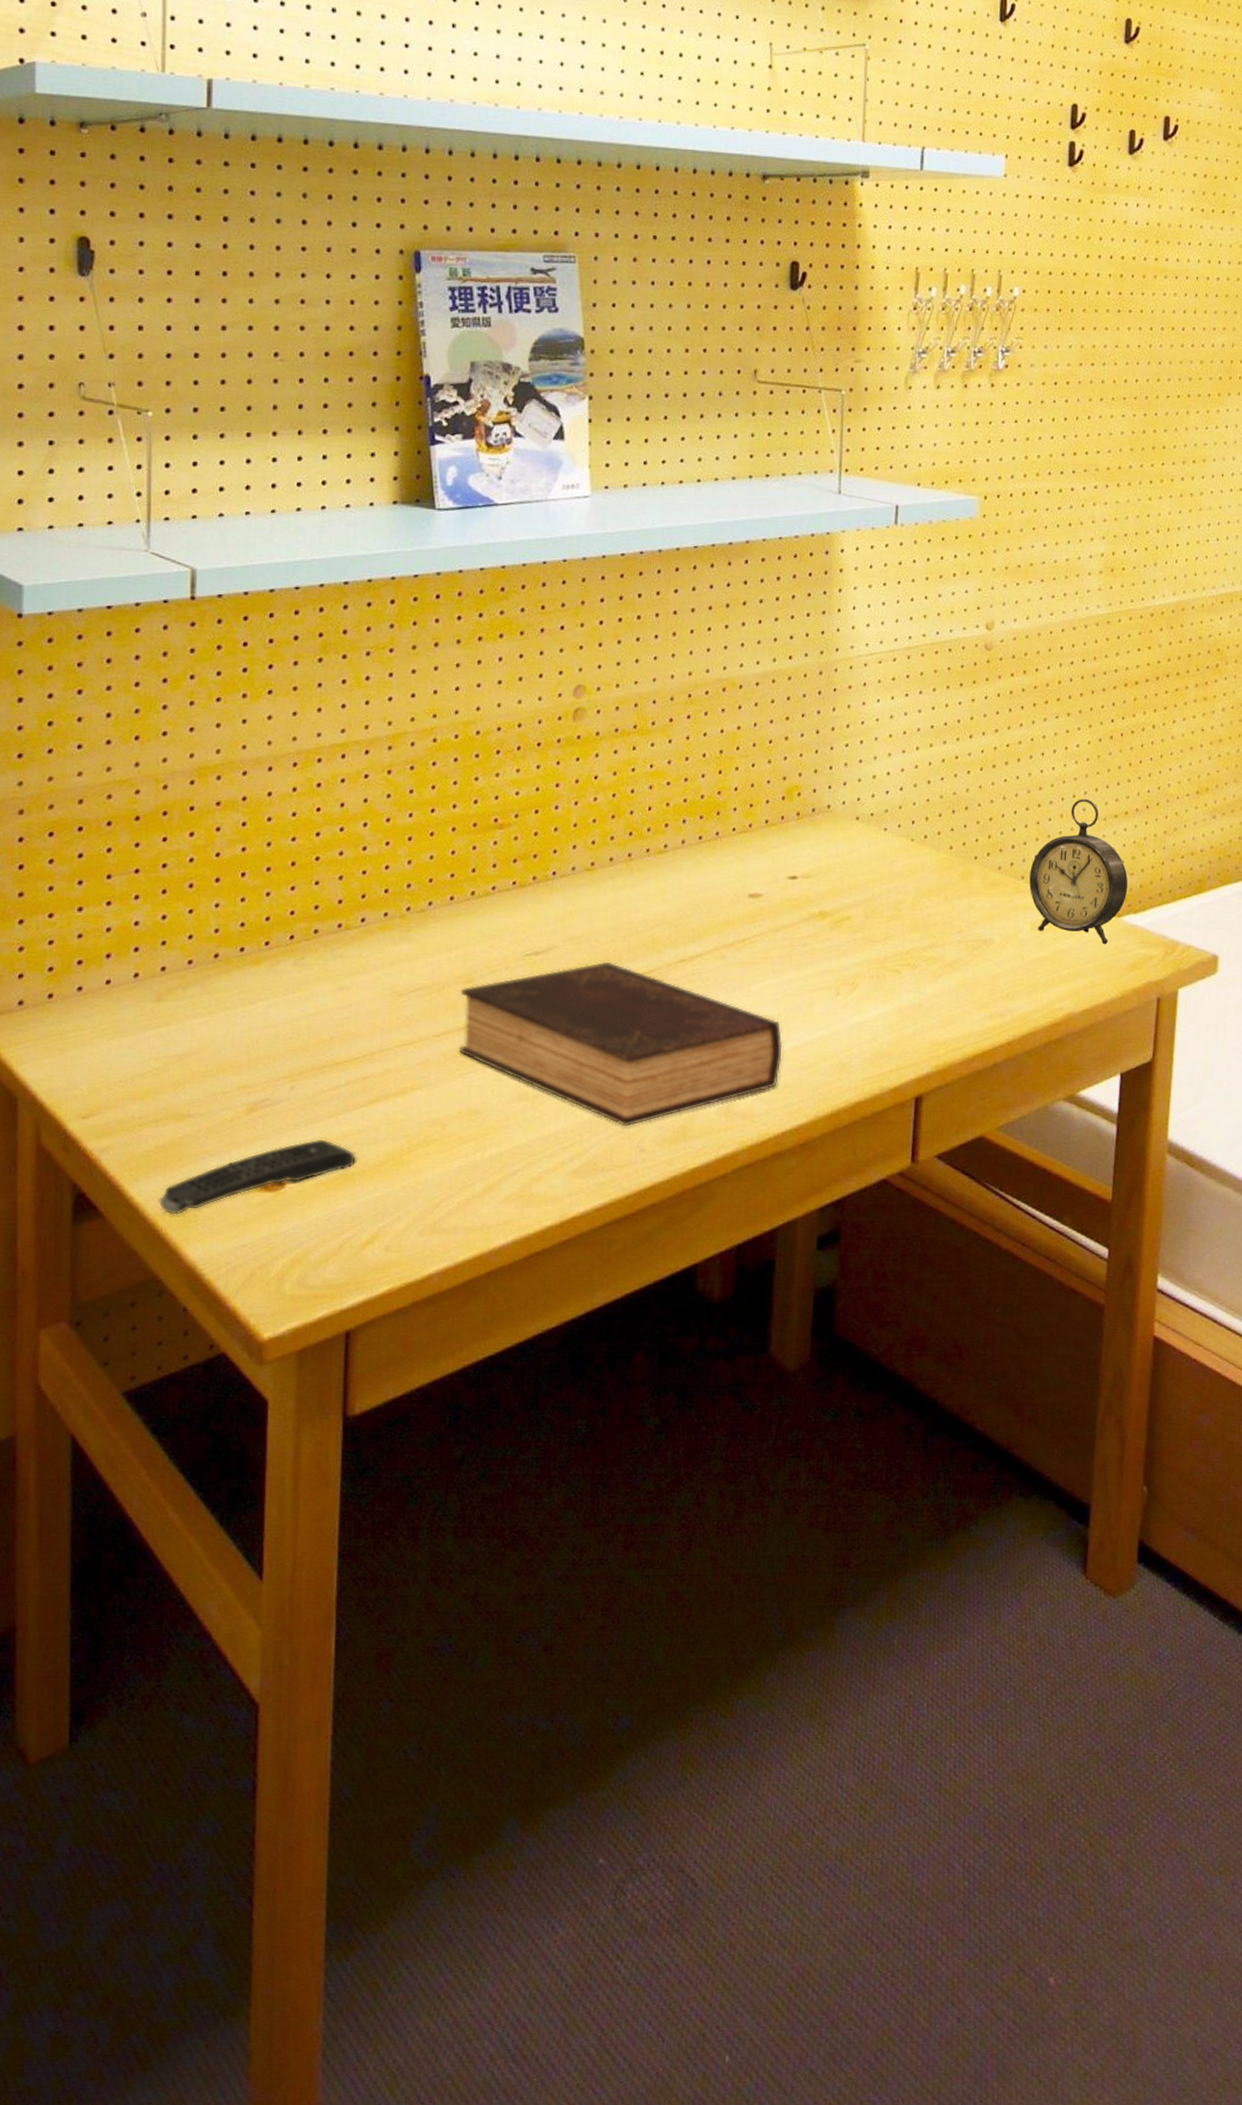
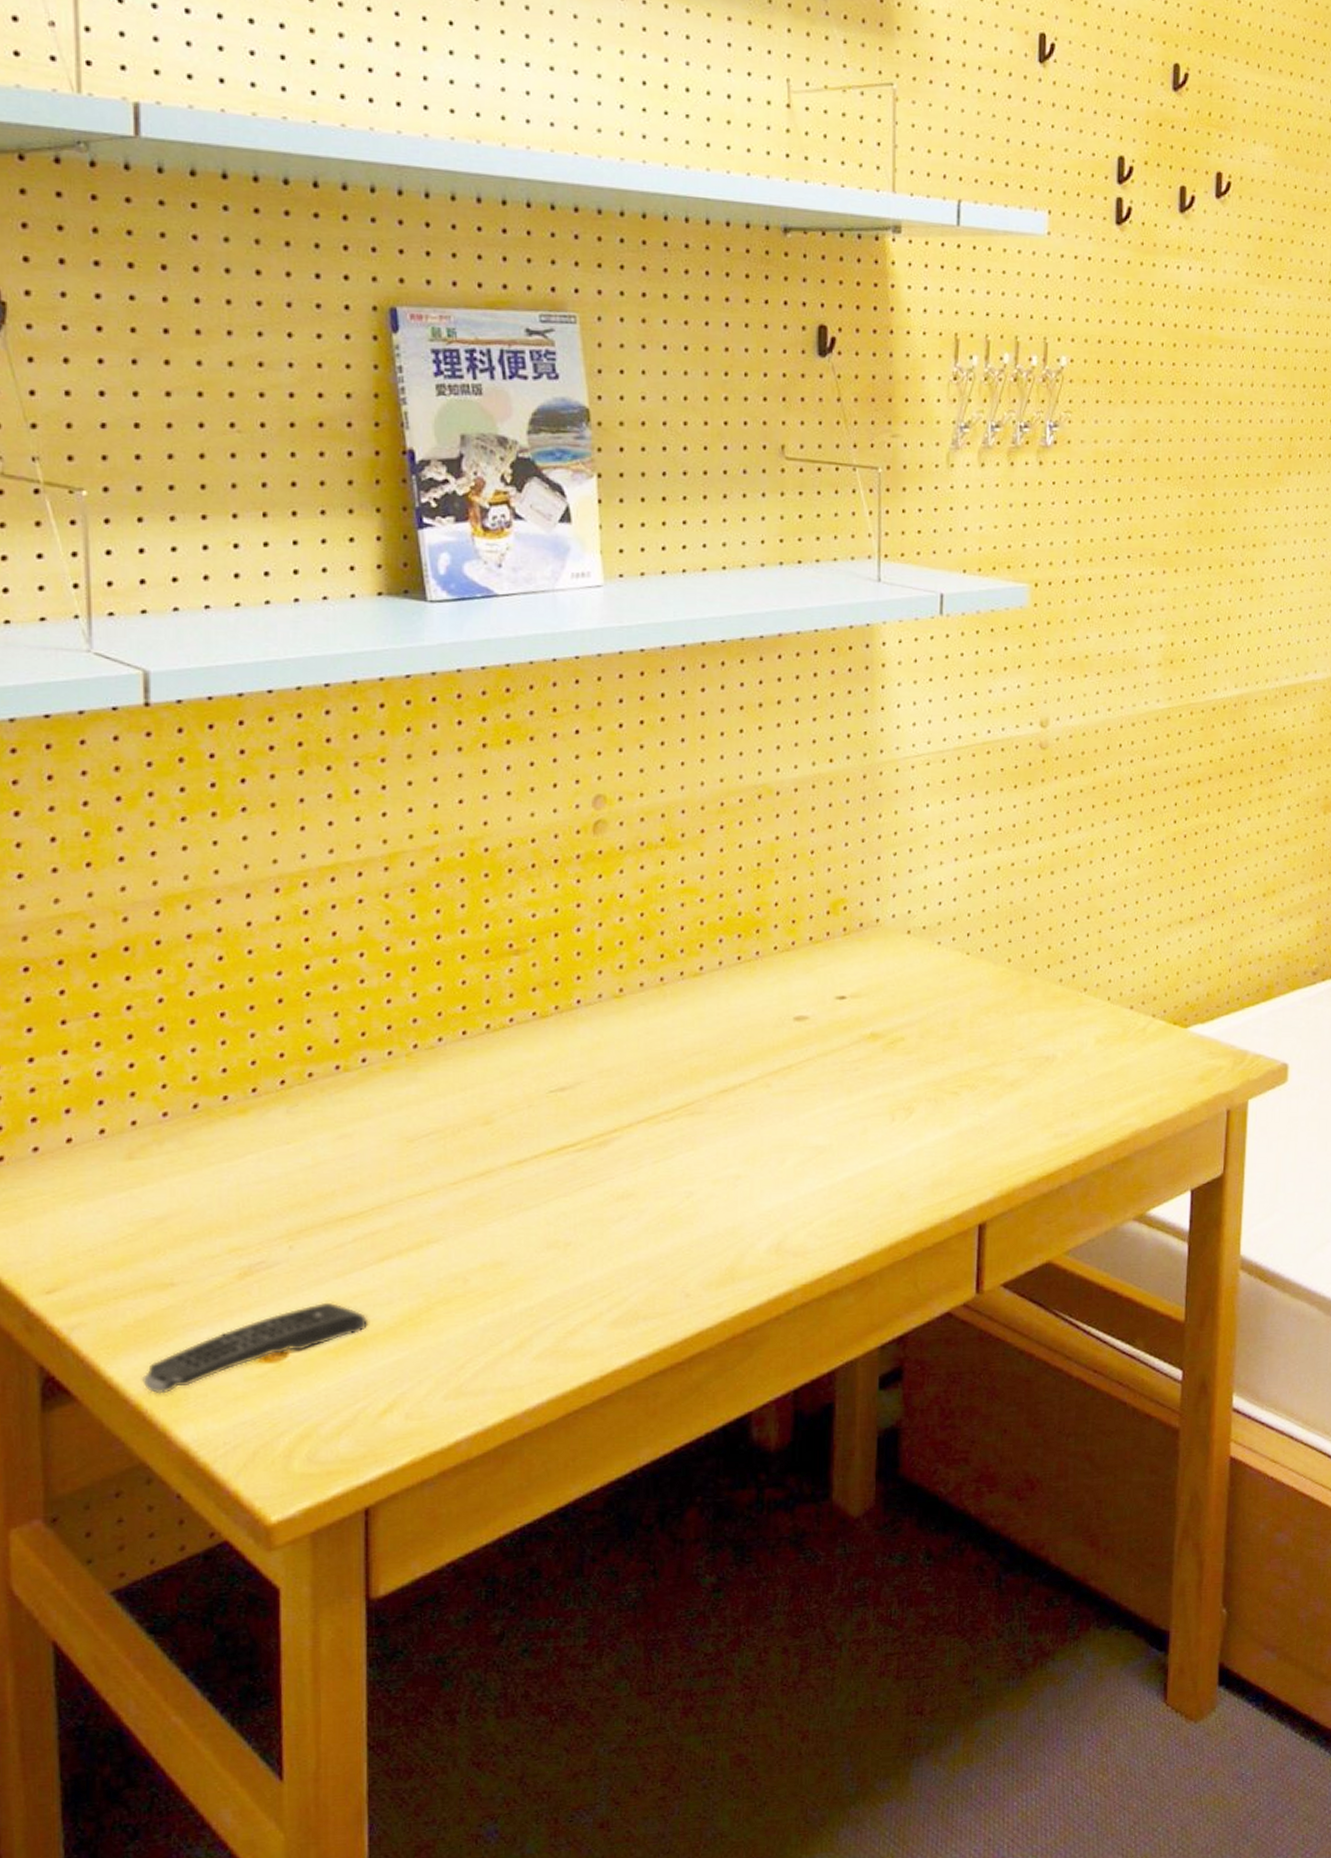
book: present [459,961,783,1127] -> none [479,1095,836,1271]
alarm clock: present [1029,798,1129,945] -> none [1092,904,1195,1057]

